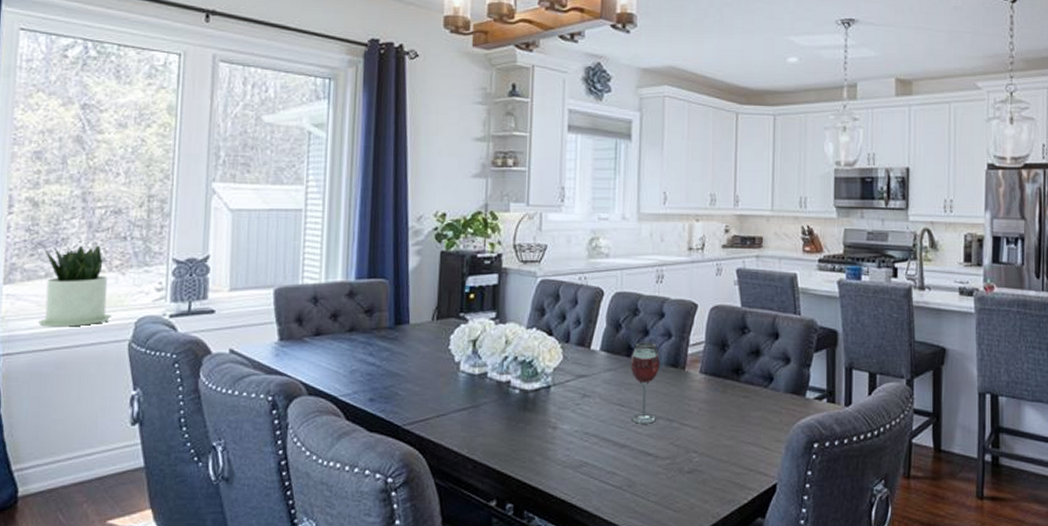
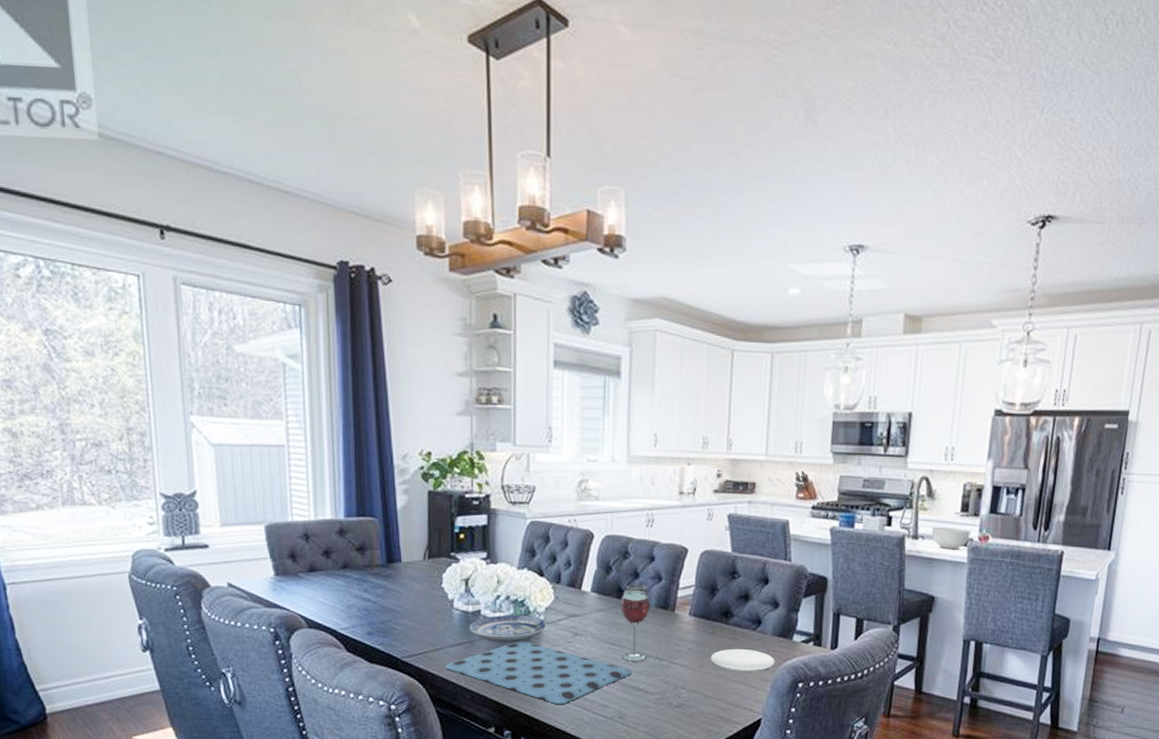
planter: present [38,244,112,328] -> none [31,477,108,560]
placemat: none [447,404,642,474] -> present [445,641,633,705]
plate: none [474,376,556,406] -> present [469,614,548,642]
plate: none [722,407,789,432] -> present [710,648,775,672]
bowl: none [937,277,975,300] -> present [931,526,971,550]

